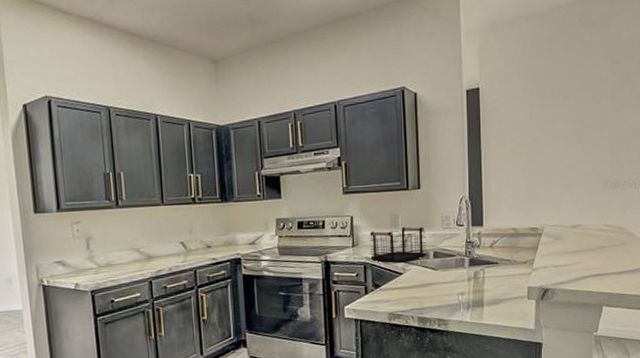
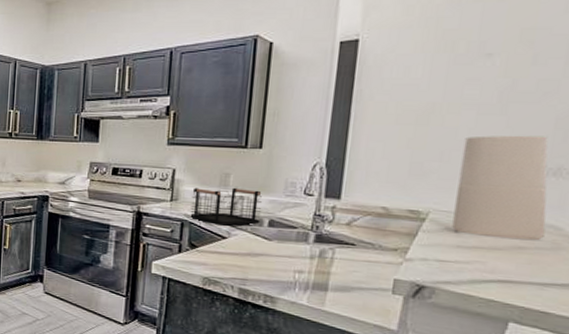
vase: none [559,158,615,242] -> present [452,135,549,241]

